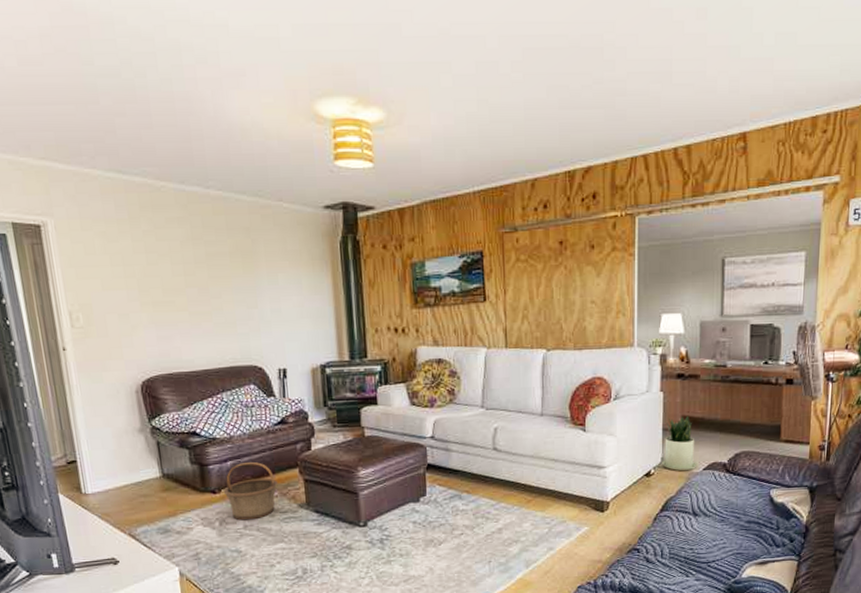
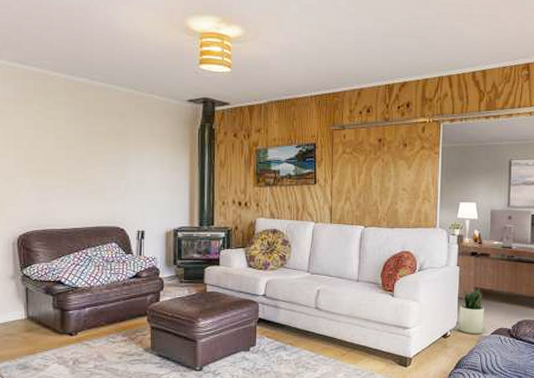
basket: present [223,461,278,520] -> none [79,309,128,361]

